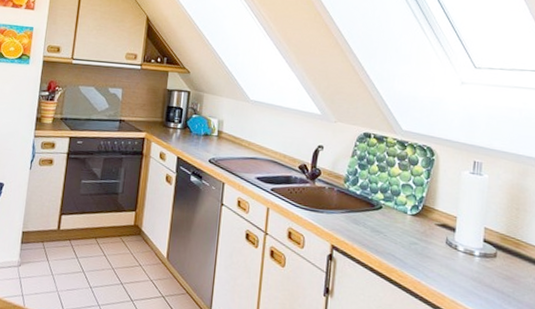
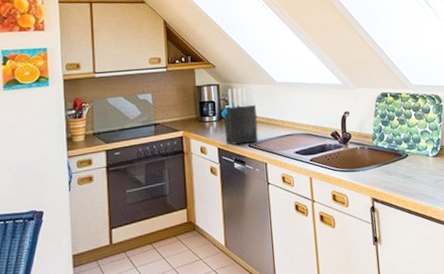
knife block: none [186,98,224,159] -> present [223,87,259,145]

